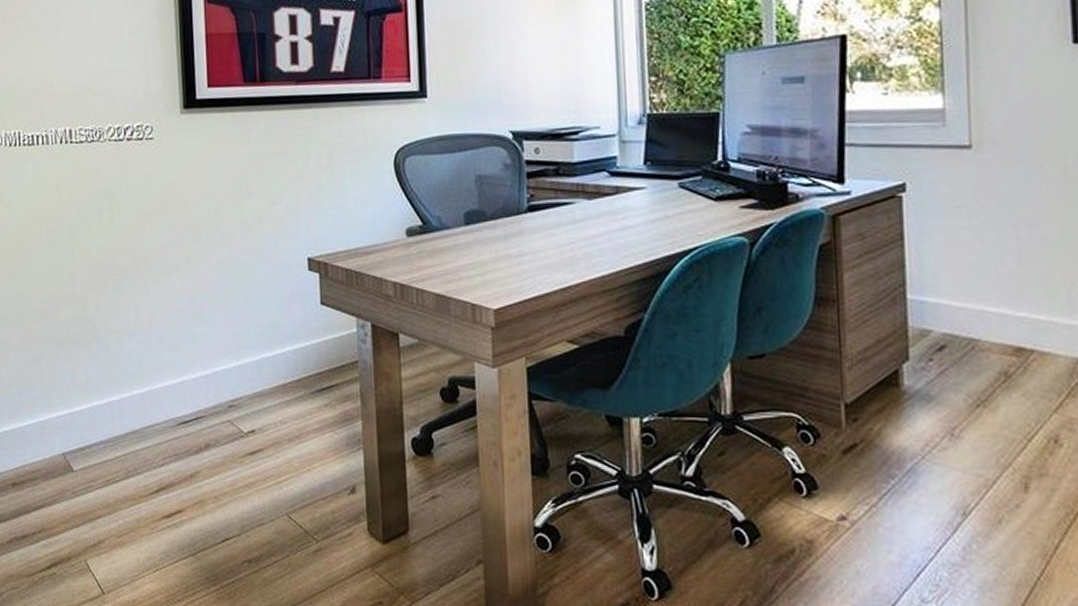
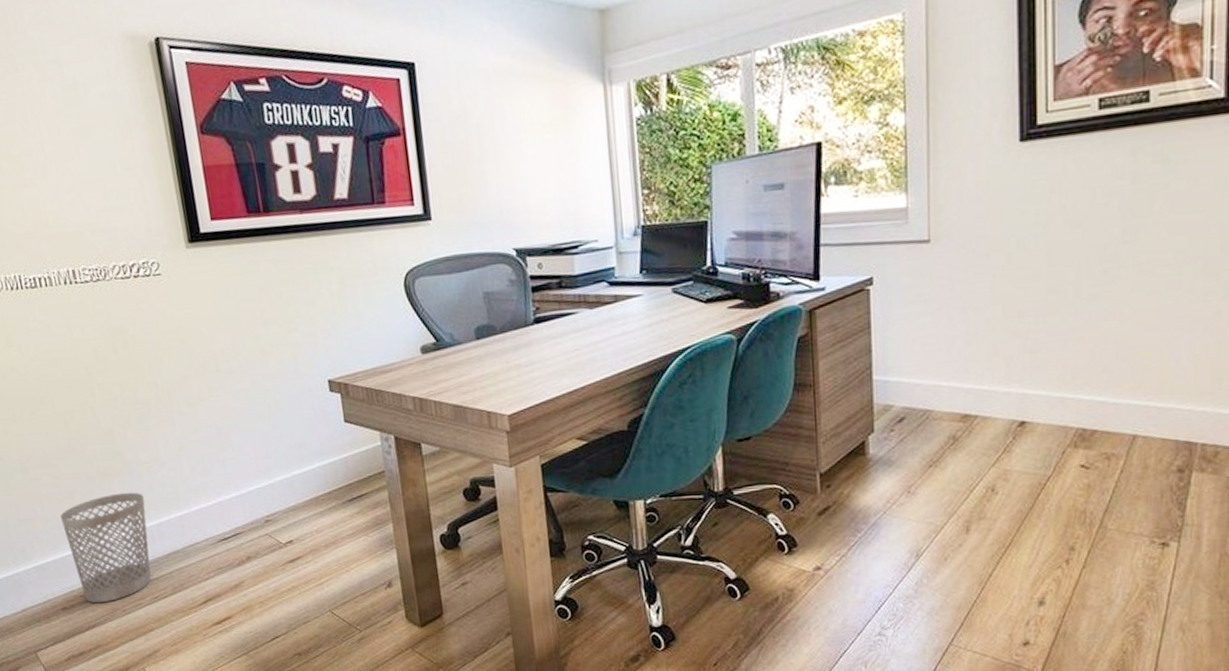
wastebasket: none [24,362,110,482] -> present [60,492,151,603]

